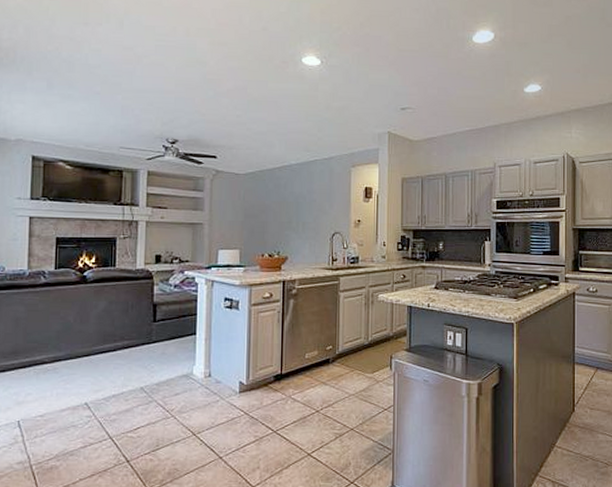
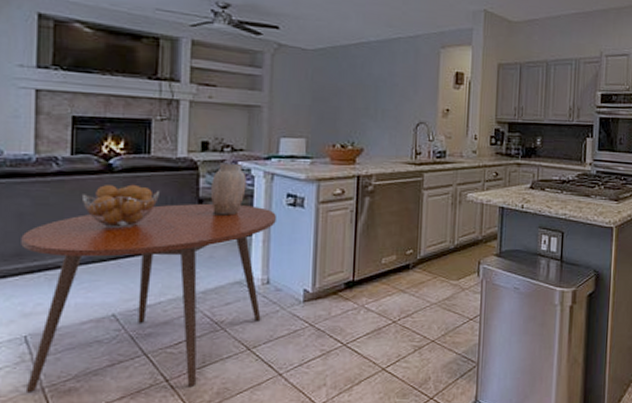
dining table: none [16,307,216,470] -> present [21,203,276,394]
fruit basket: none [62,292,123,330] -> present [81,184,161,229]
vase: none [163,272,192,317] -> present [211,162,247,216]

